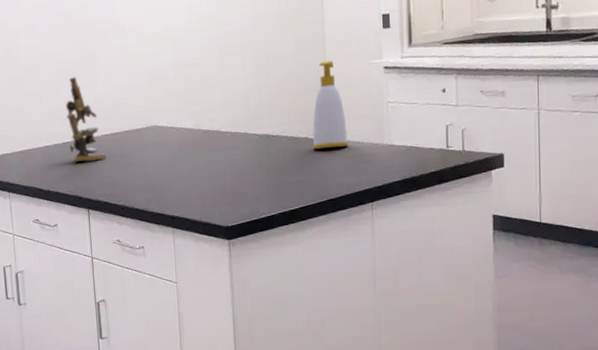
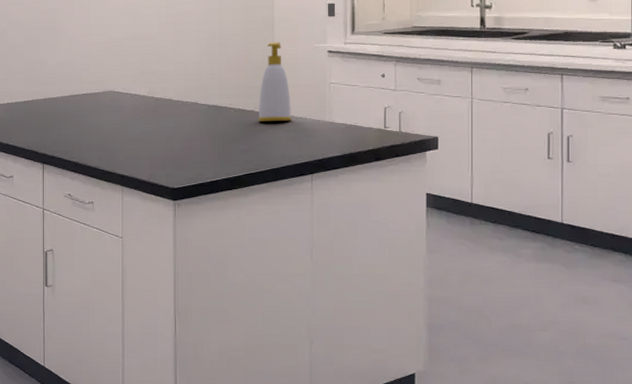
microscope: present [66,76,106,163] -> none [28,42,64,120]

